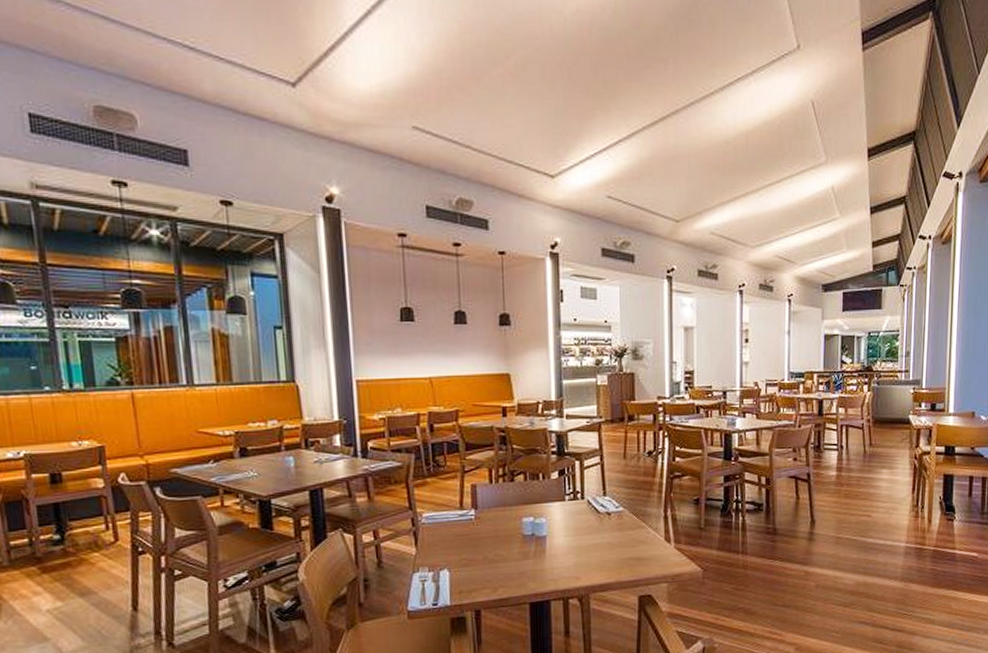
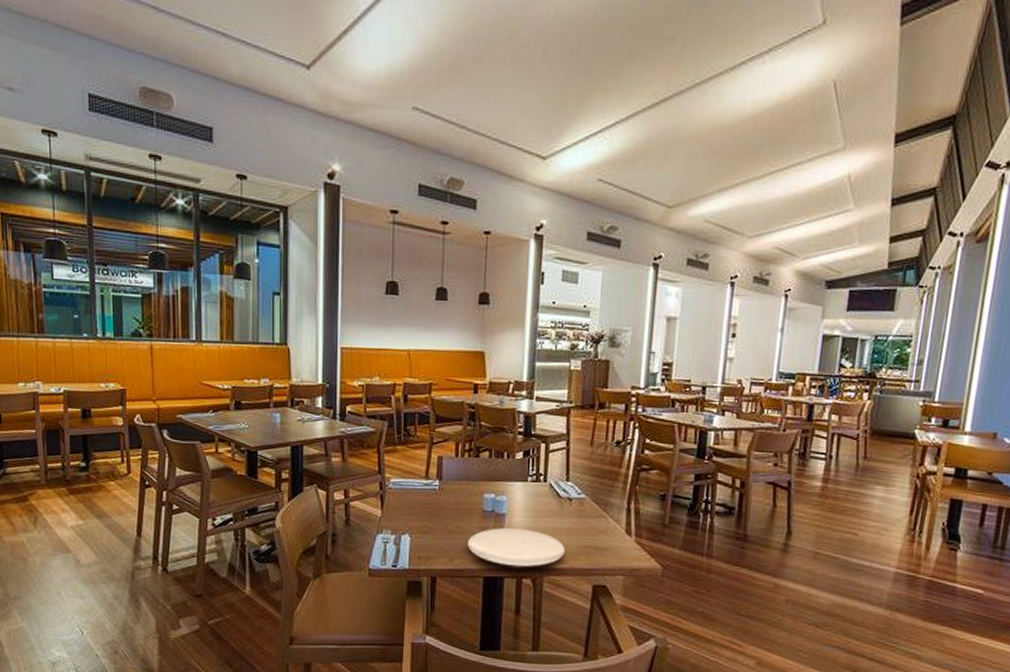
plate: none [510,548,609,589] -> present [467,527,566,568]

